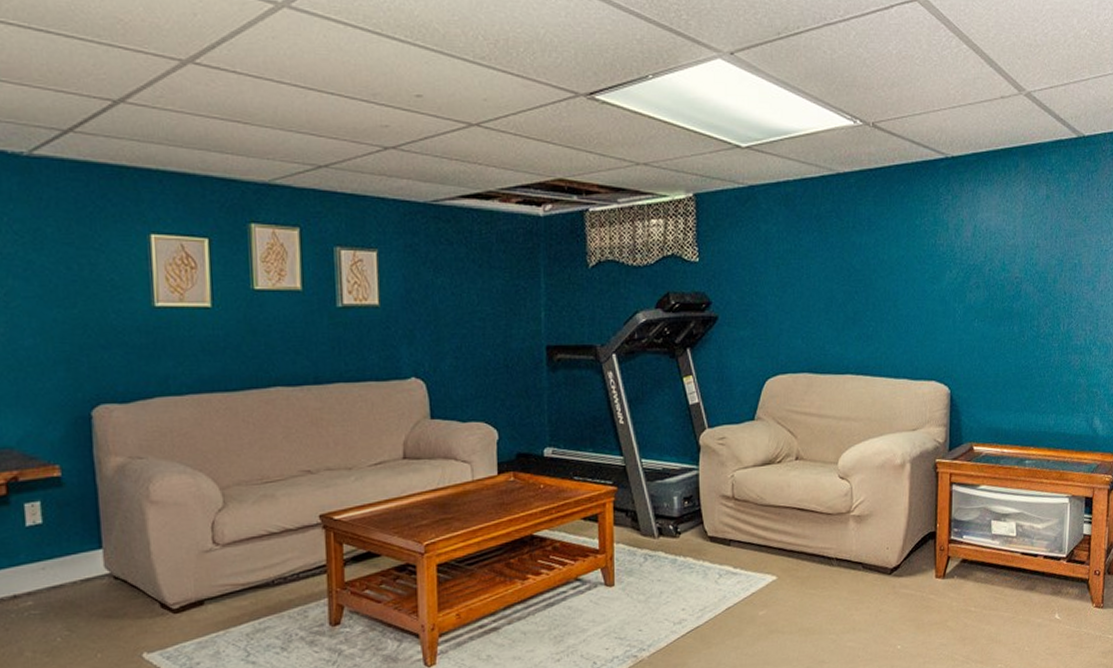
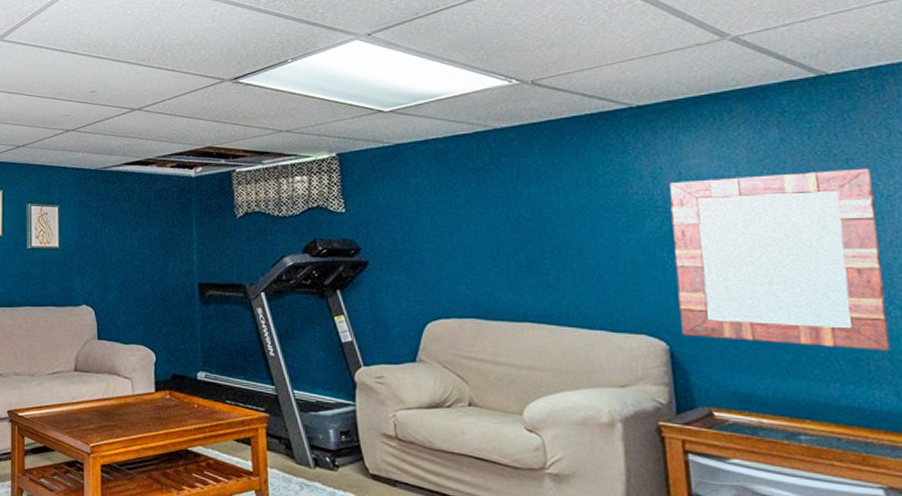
home mirror: none [961,225,1099,385] -> present [669,168,891,351]

